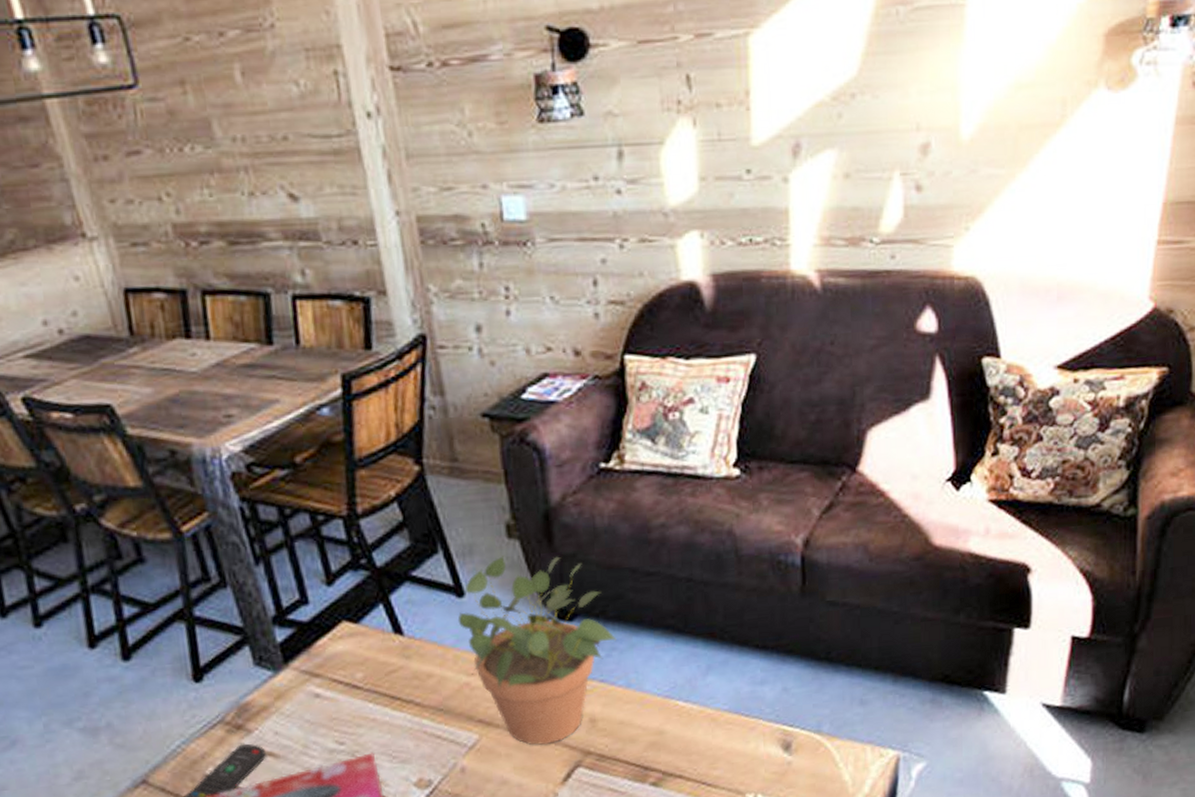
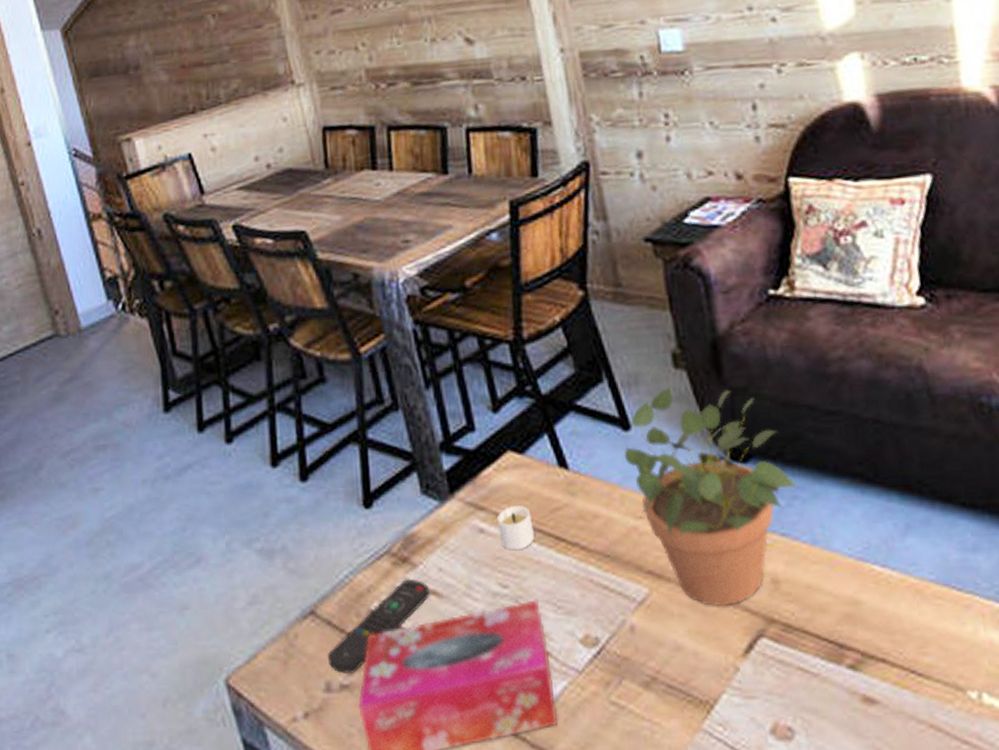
candle: none [332,670,370,712] -> present [496,506,534,551]

